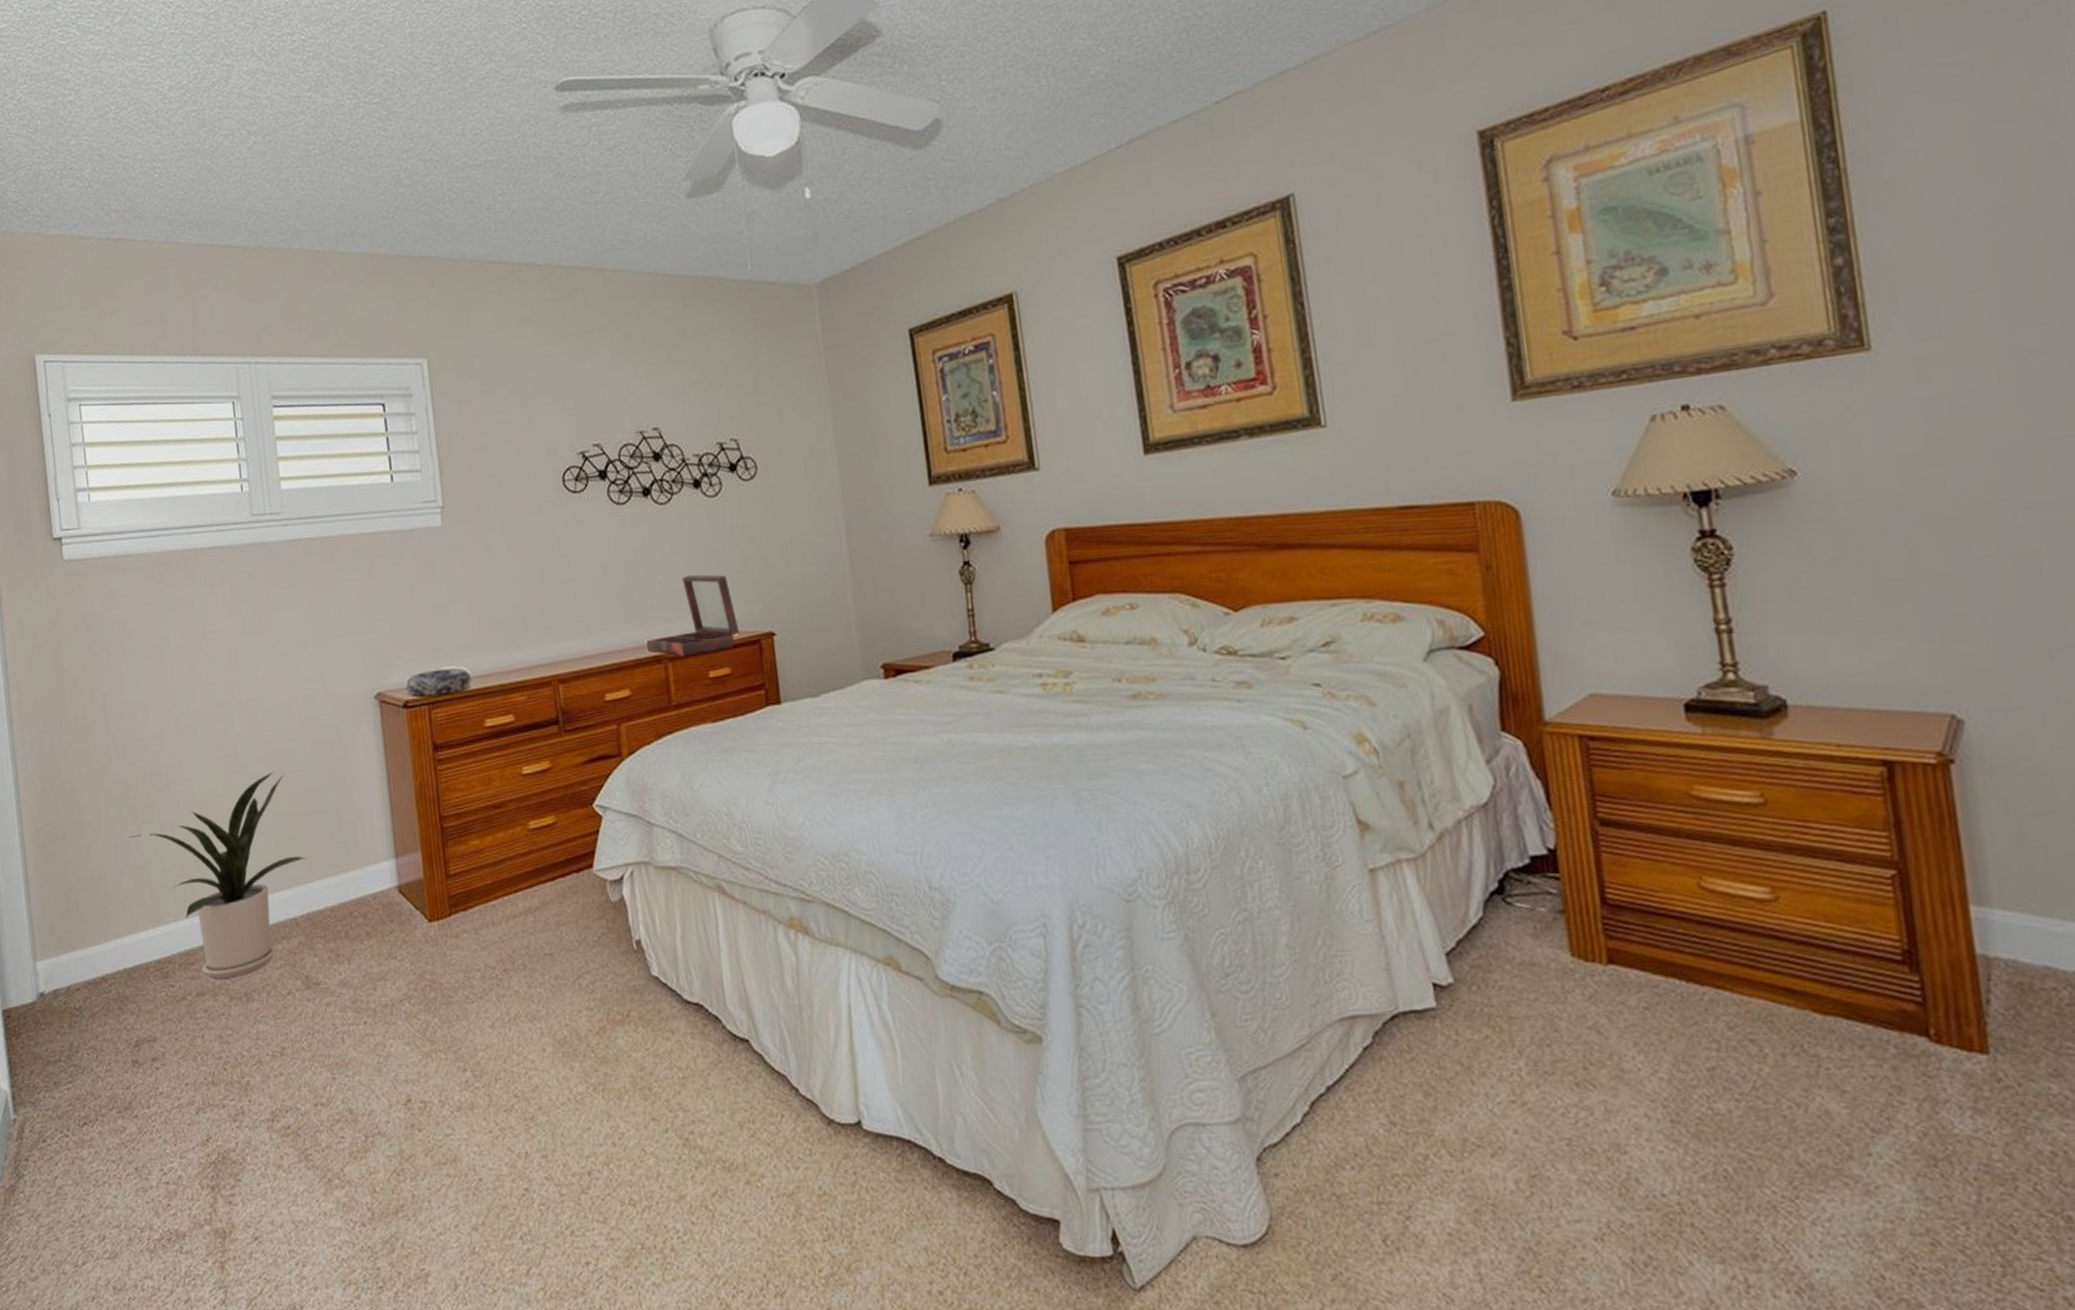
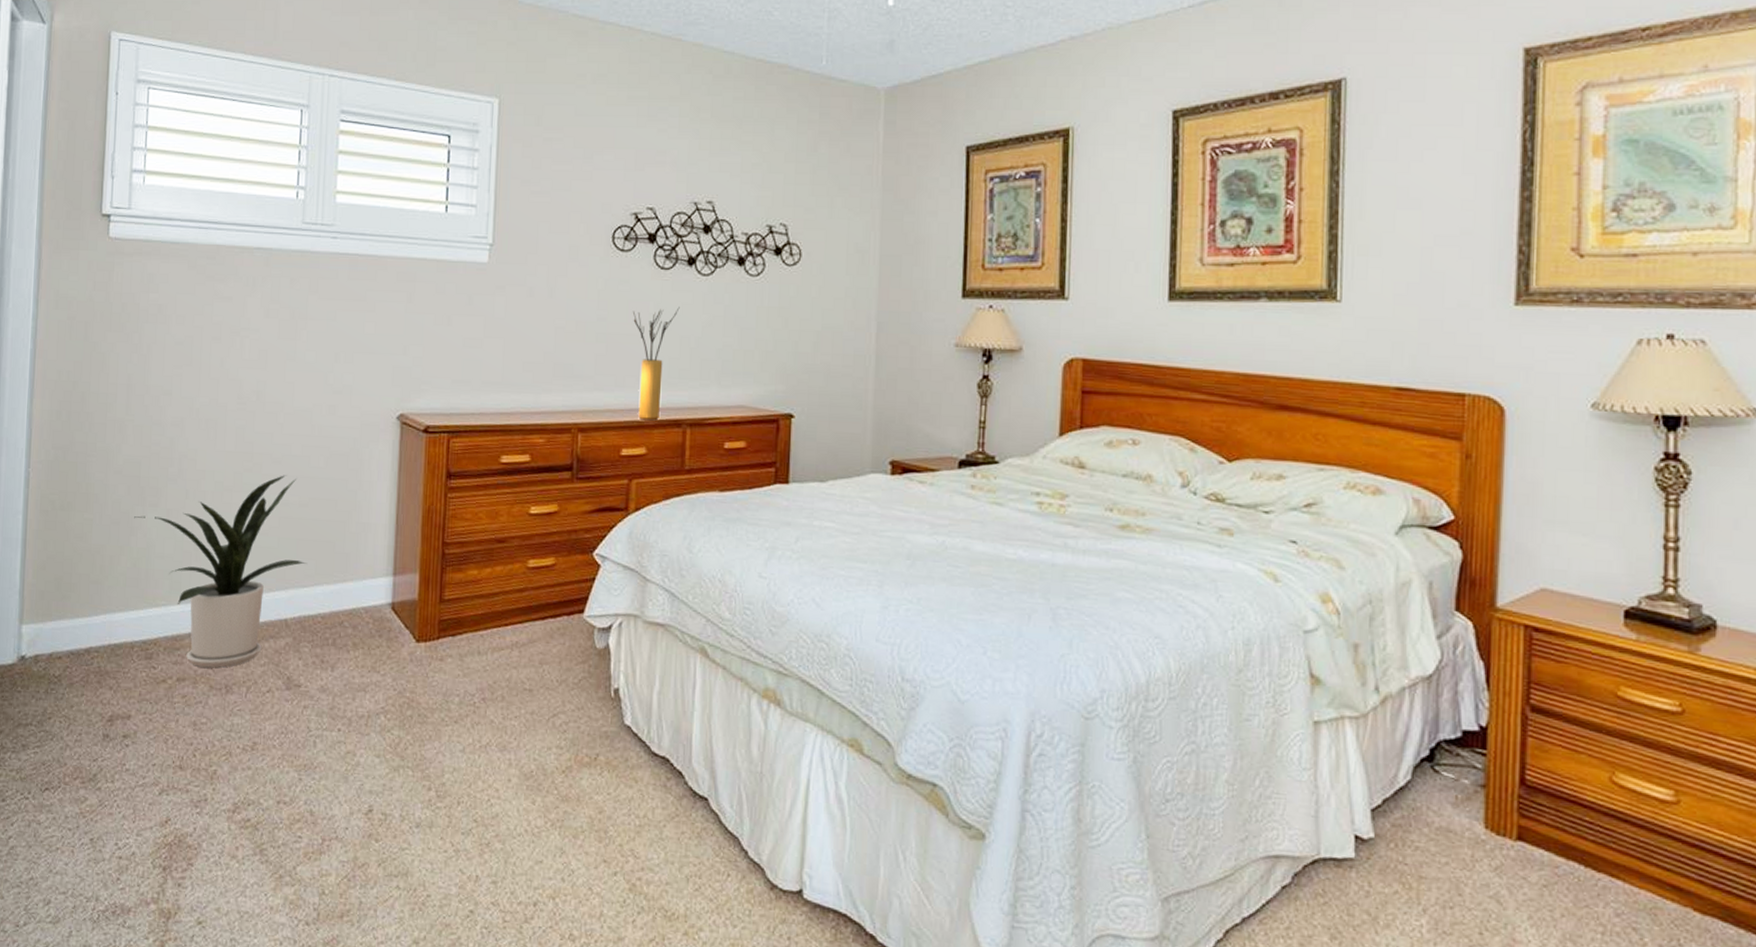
decorative bowl: present [405,668,472,699] -> none [428,400,495,428]
vase: none [594,540,642,663] -> present [632,307,680,422]
jewelry box: present [646,574,740,657] -> none [669,347,760,425]

